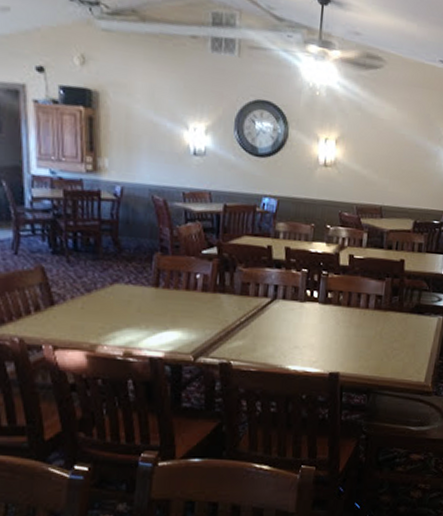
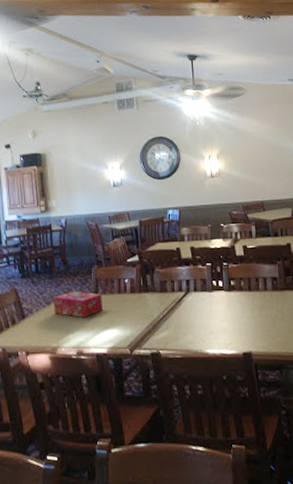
tissue box: none [95,279,164,313] -> present [53,291,103,317]

